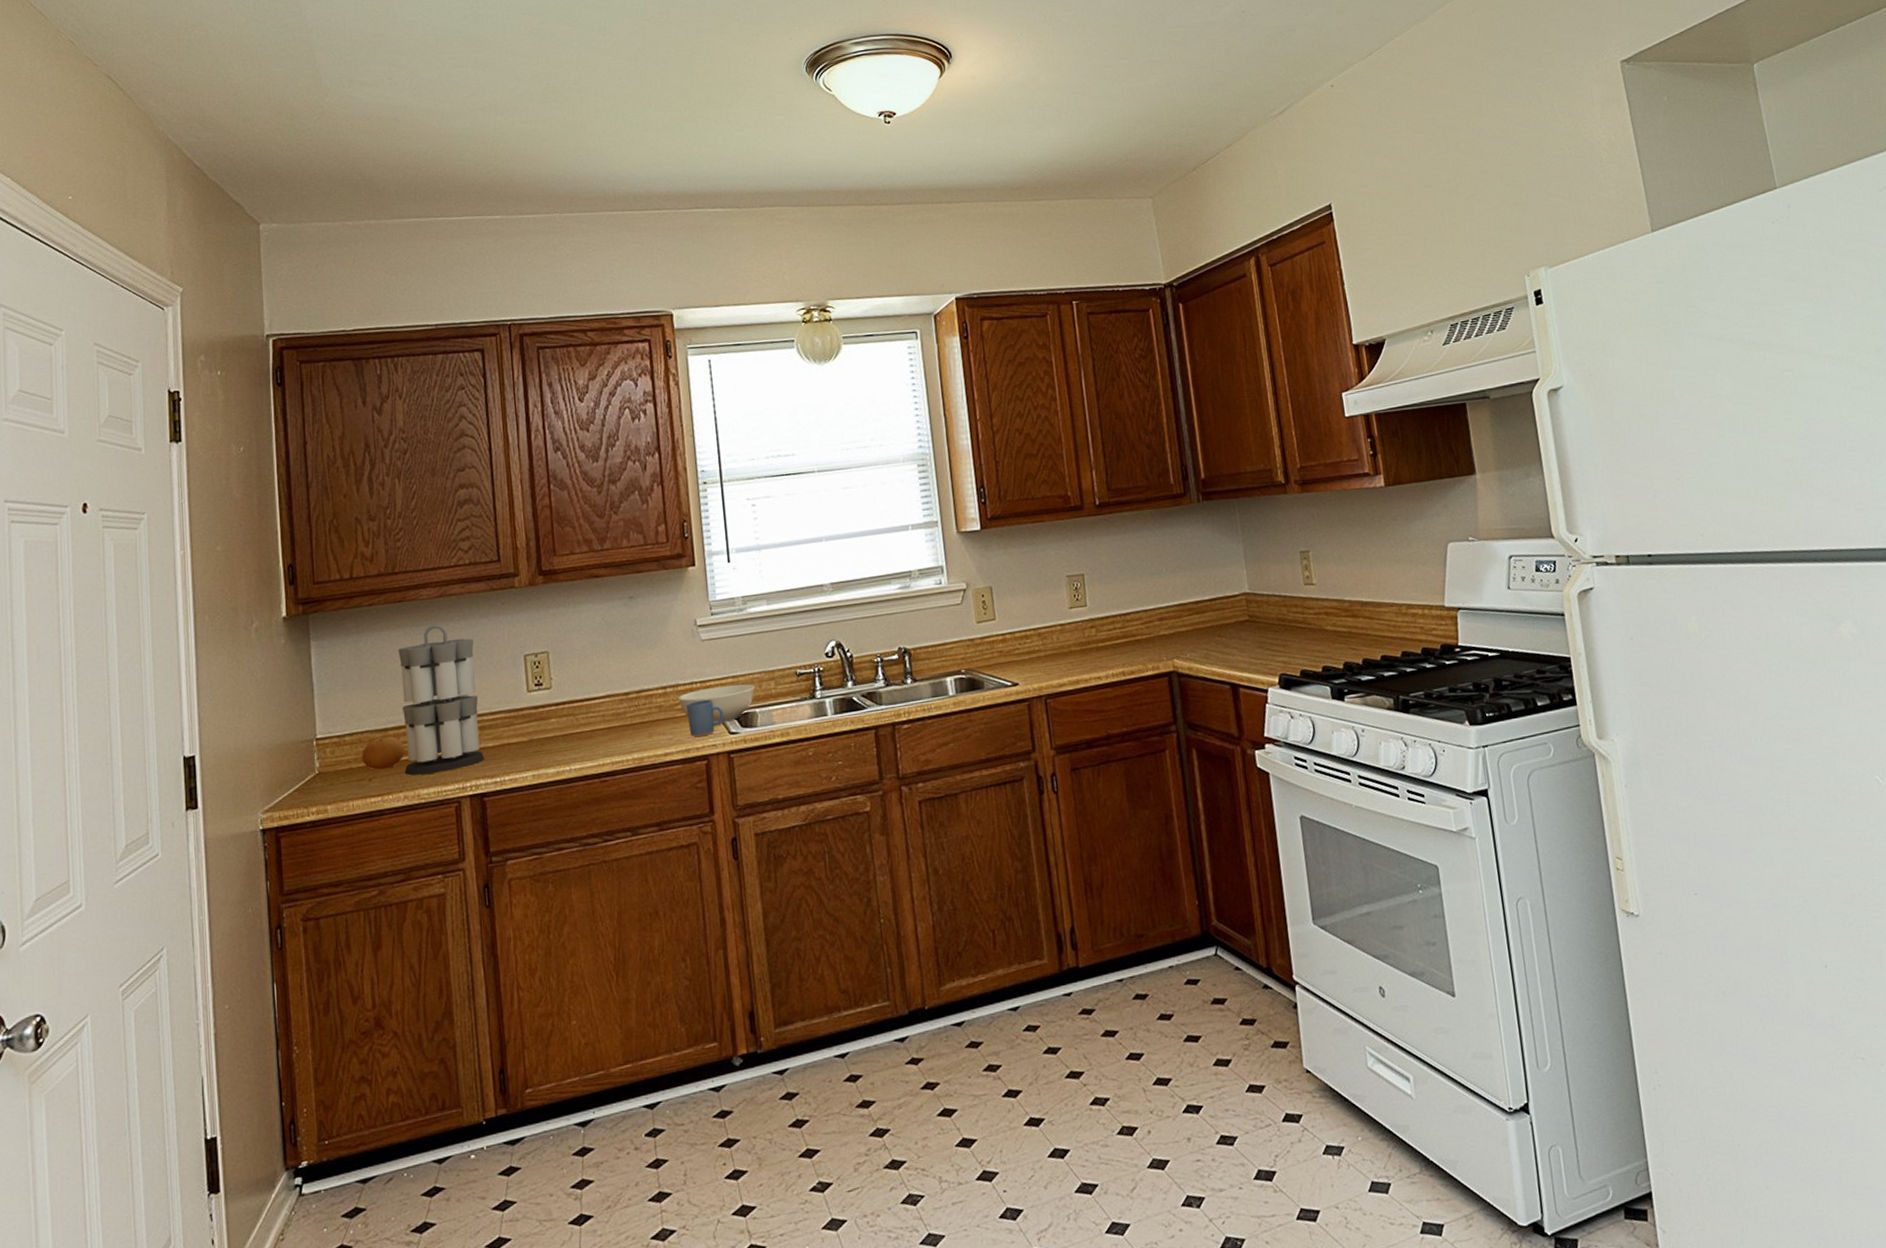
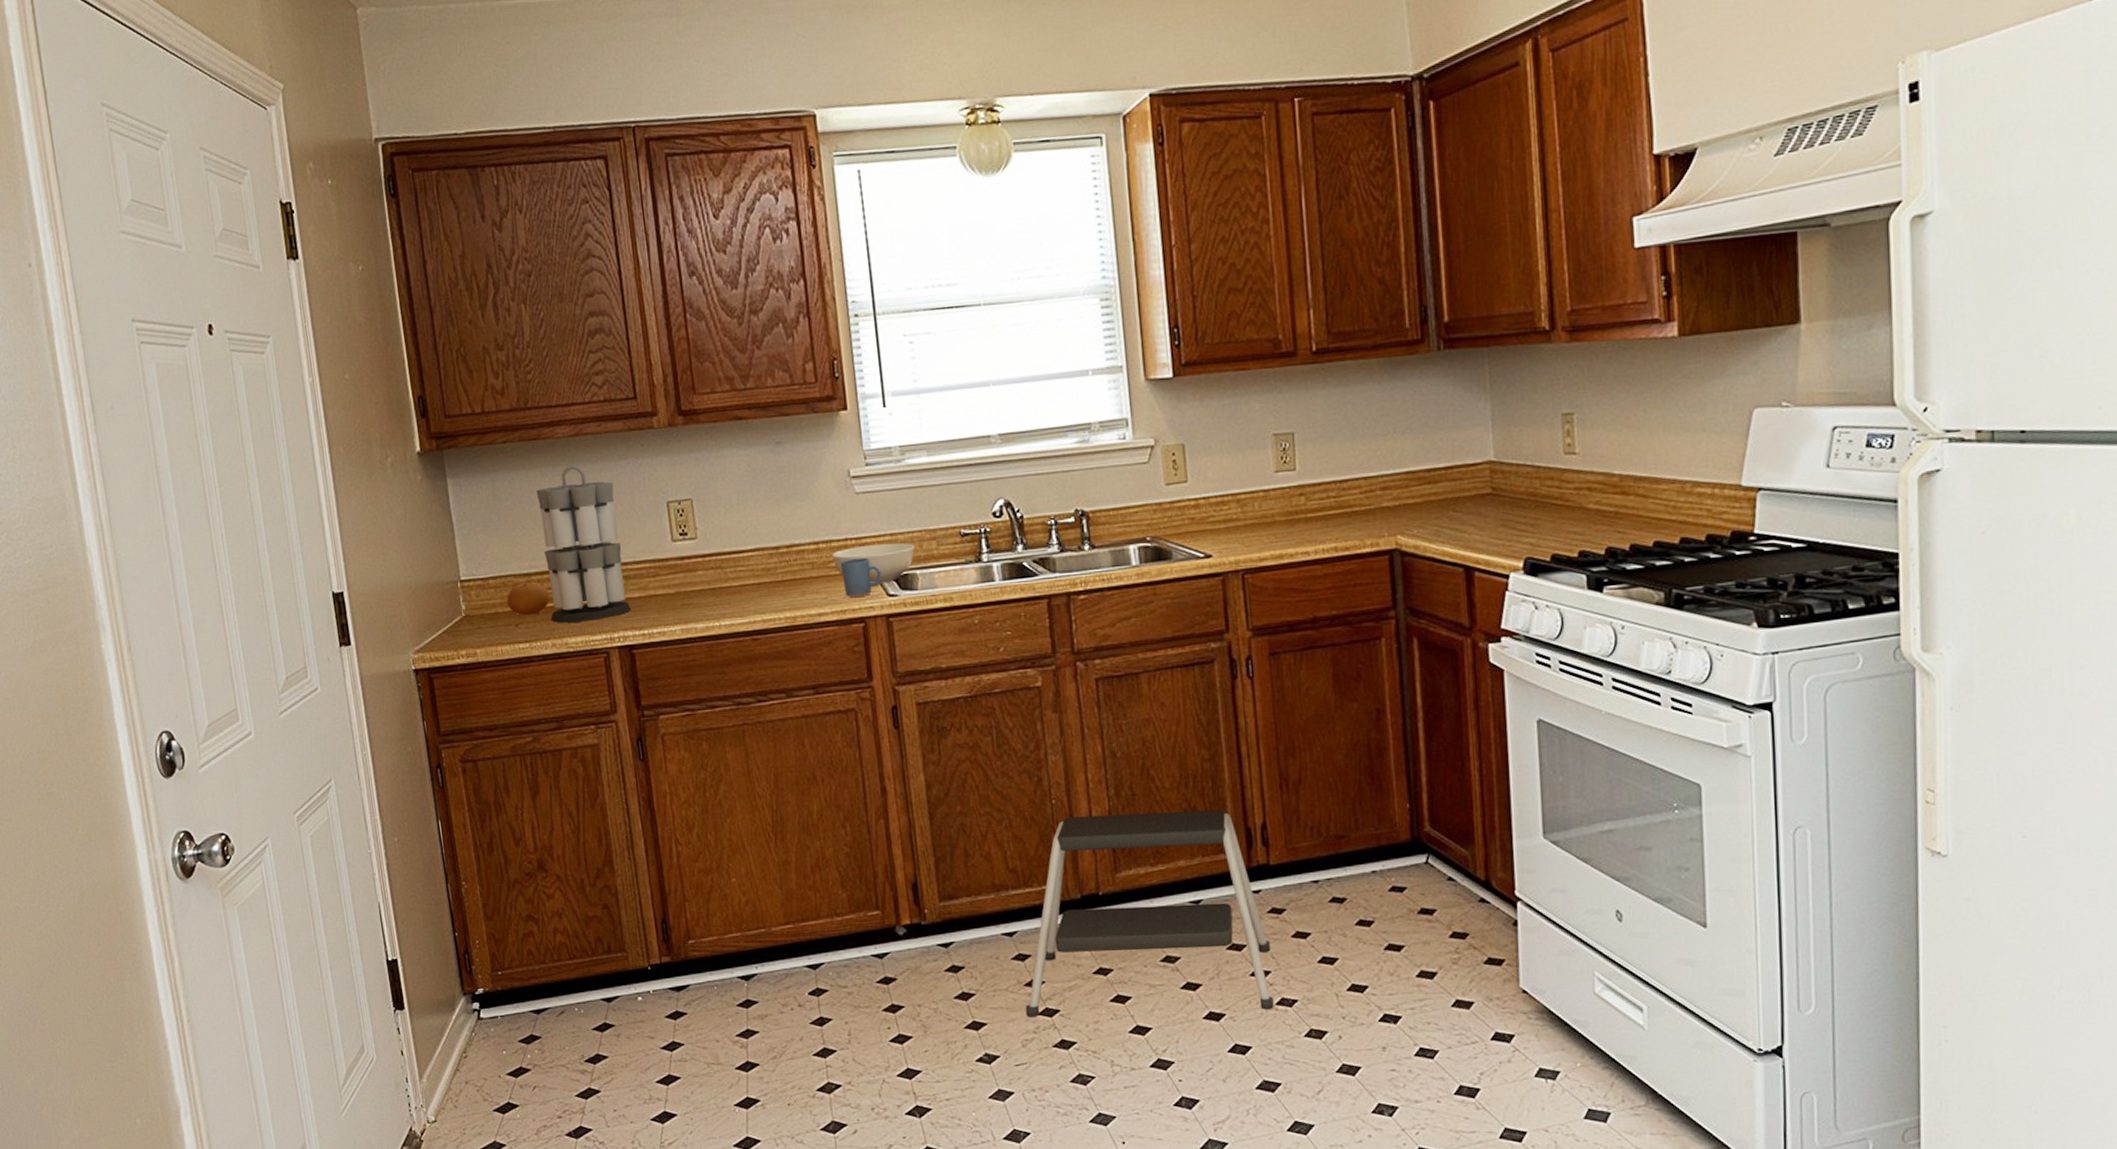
step stool: none [857,917,1088,1140] -> present [1025,809,1274,1017]

